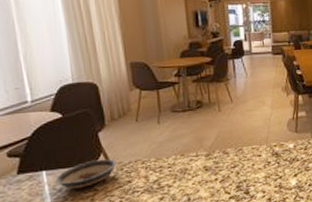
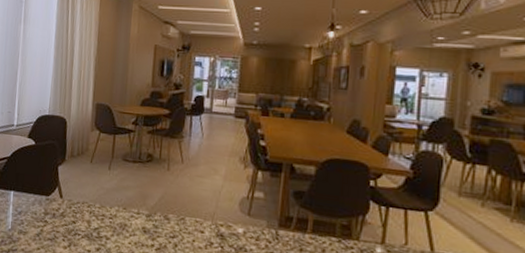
saucer: present [55,158,117,189] -> none [18,191,67,217]

